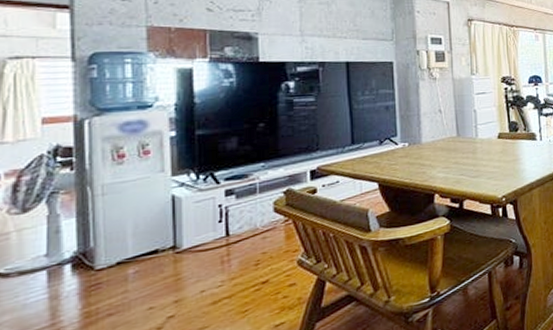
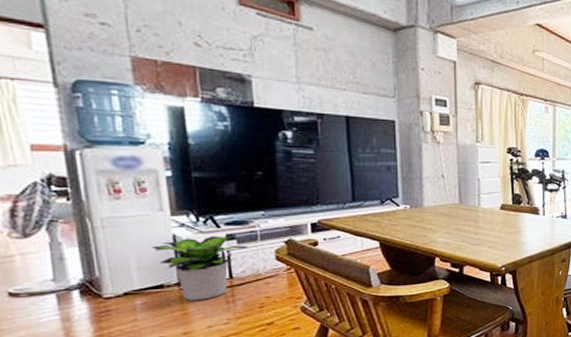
potted plant: none [150,191,246,265] -> present [152,236,248,301]

